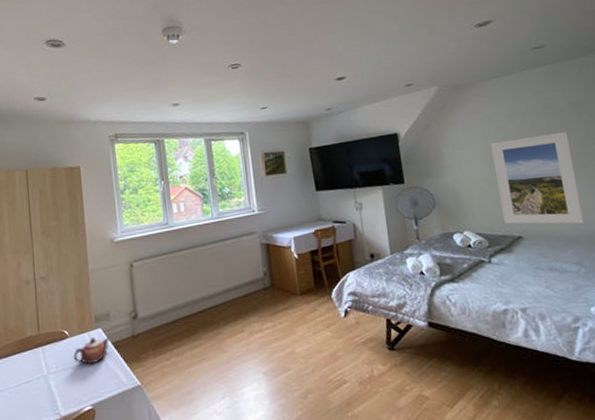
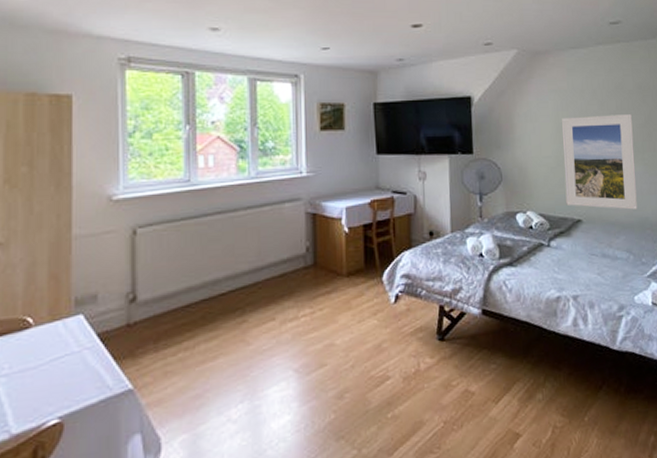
teapot: present [73,336,110,365] -> none [38,325,95,364]

